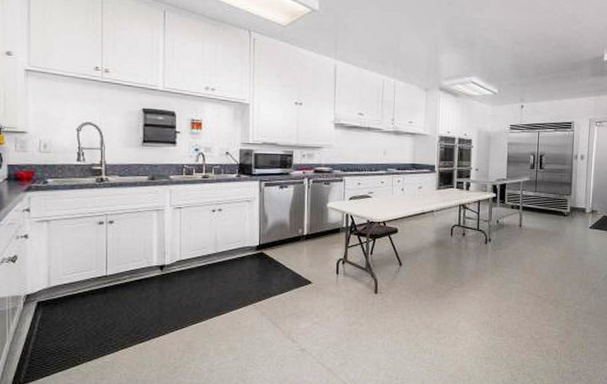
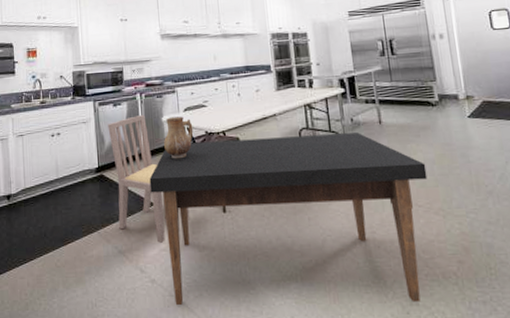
dining chair: none [272,198,344,318] -> present [108,114,190,244]
dining table: none [309,229,550,372] -> present [149,132,428,306]
ceramic pitcher: none [327,204,356,243] -> present [164,116,194,159]

